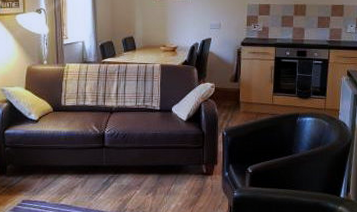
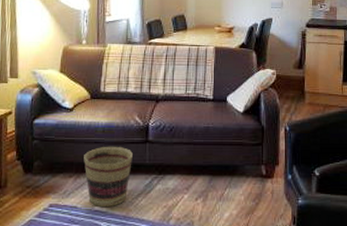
basket: none [50,151,91,202] -> present [84,146,133,208]

